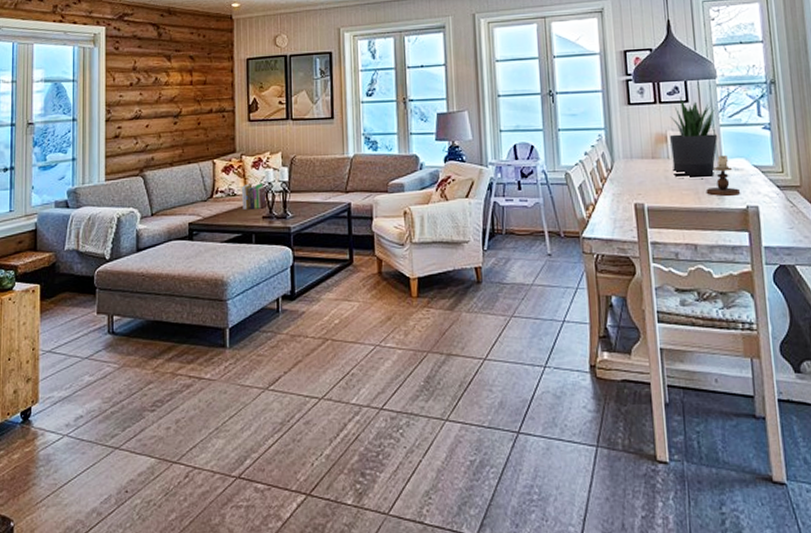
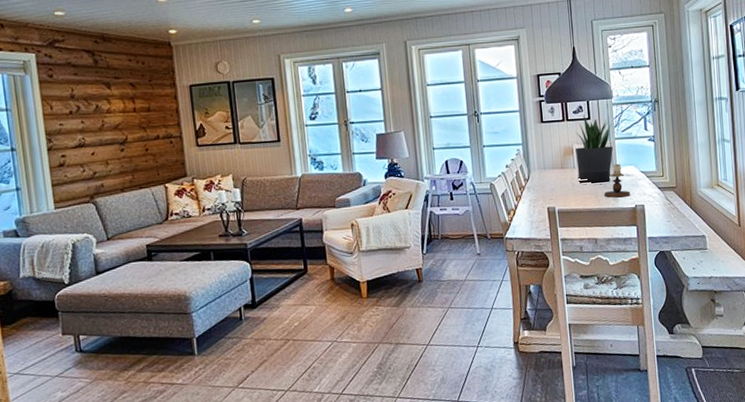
books: present [241,183,266,209] -> none [195,204,222,230]

